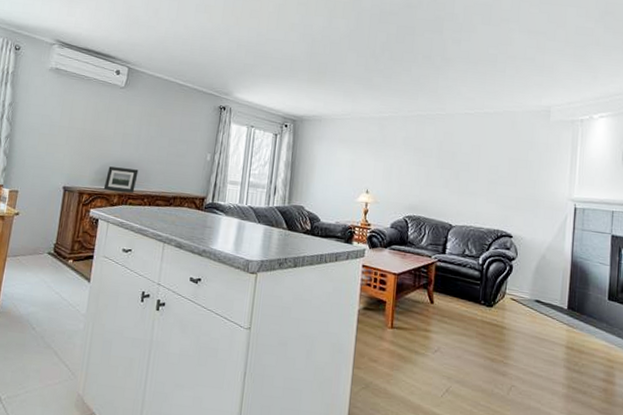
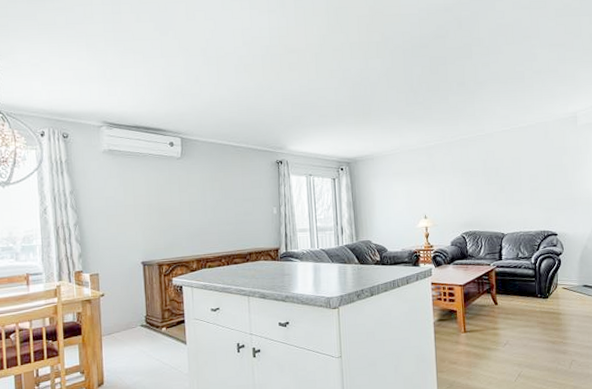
picture frame: present [103,166,139,193] -> none [181,234,212,258]

